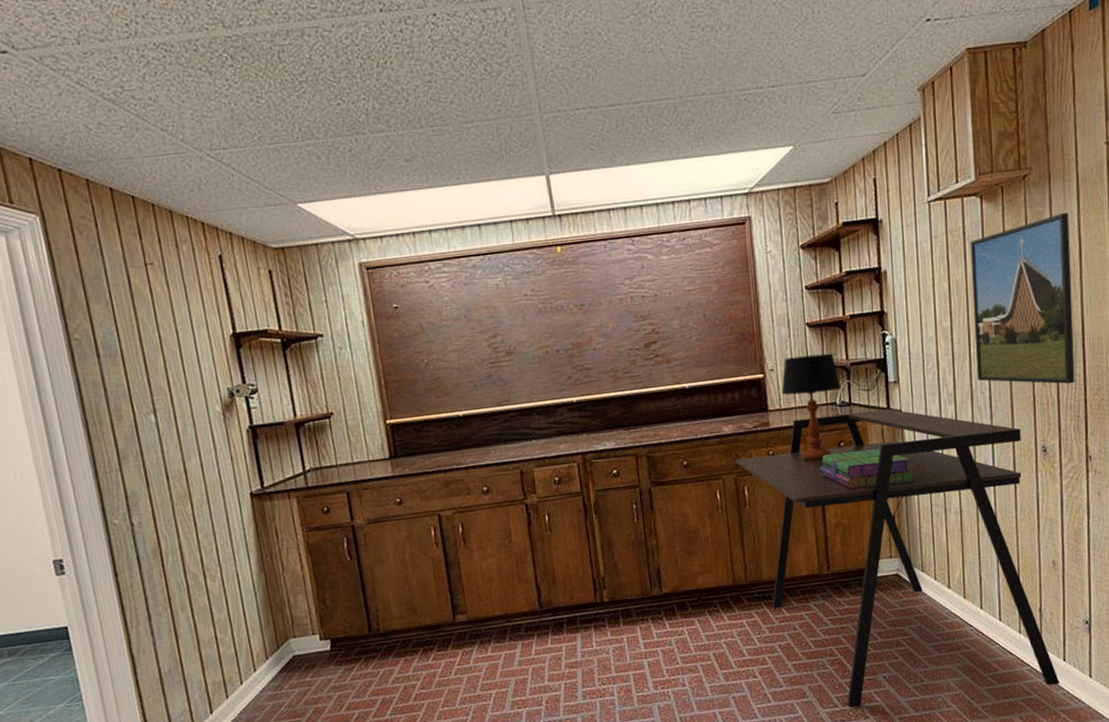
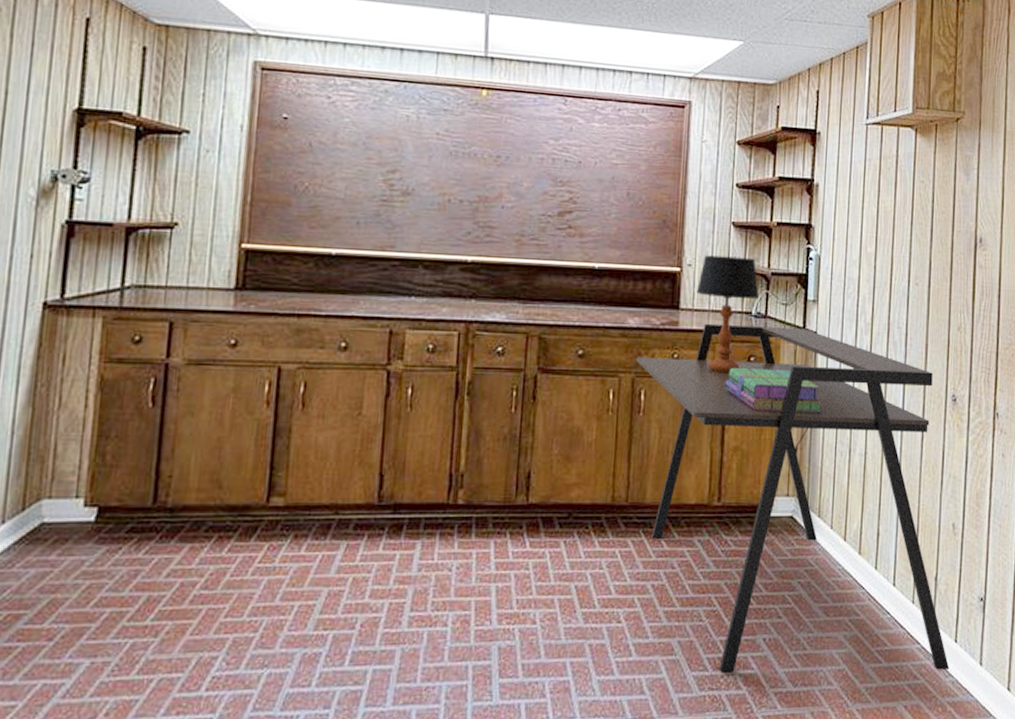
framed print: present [970,213,1075,385] -> none [895,161,995,334]

